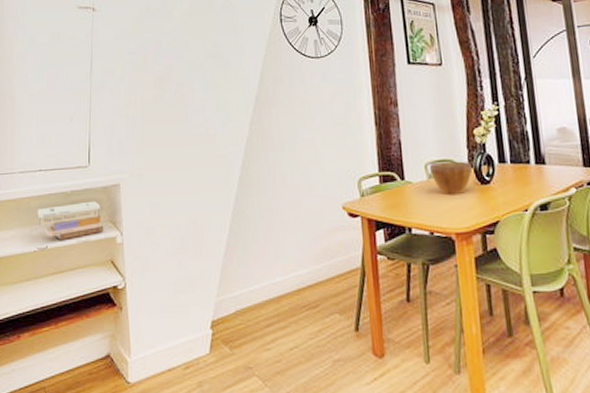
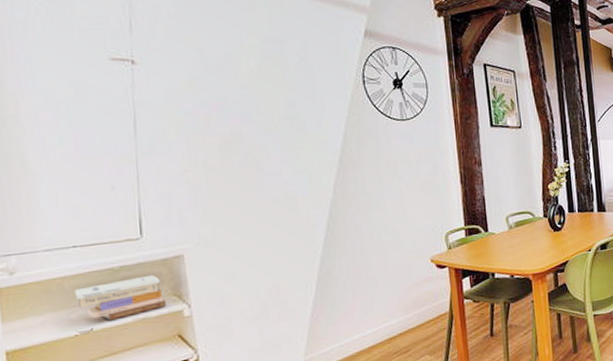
bowl: present [429,161,472,196] -> none [510,212,547,243]

